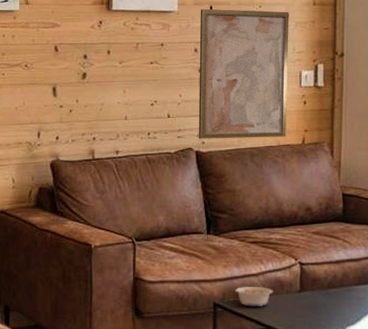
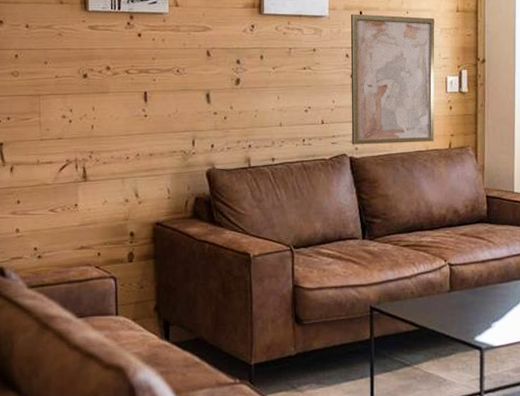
legume: present [233,286,273,307] -> none [388,289,425,309]

